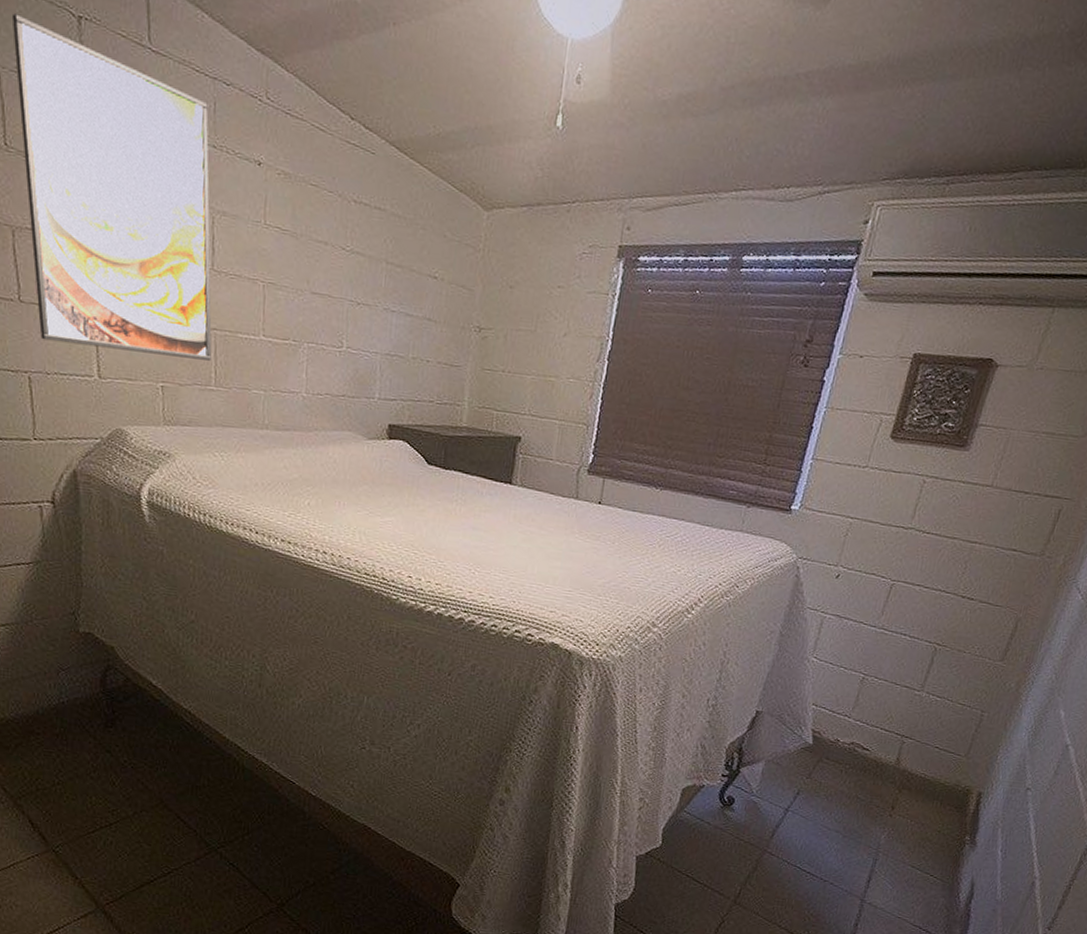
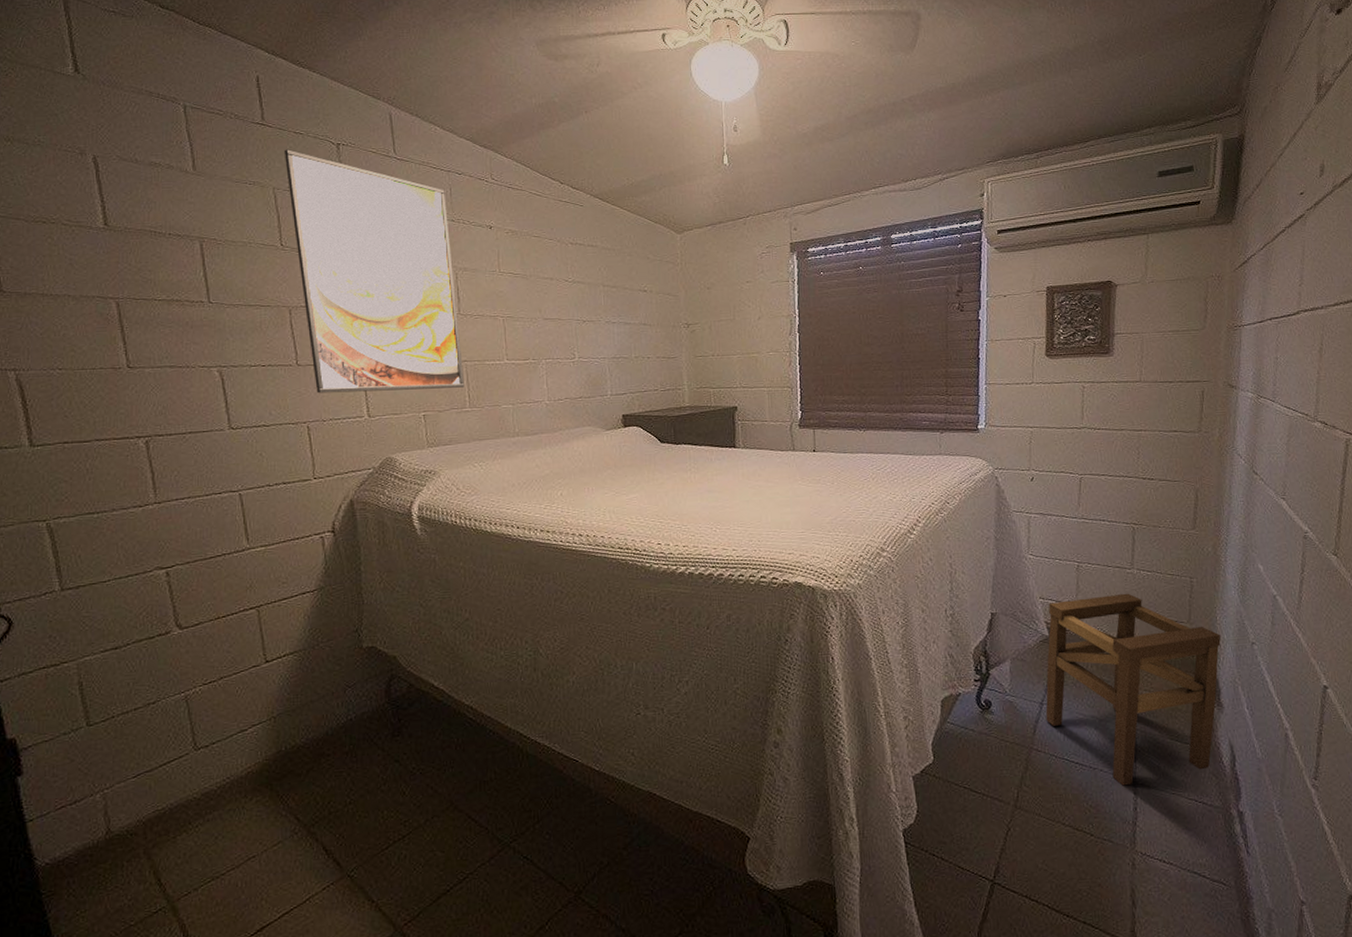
stool: none [787,711,997,903] -> present [1045,593,1221,786]

